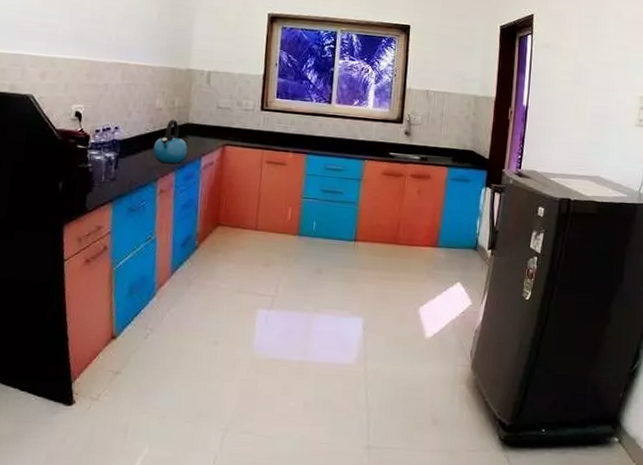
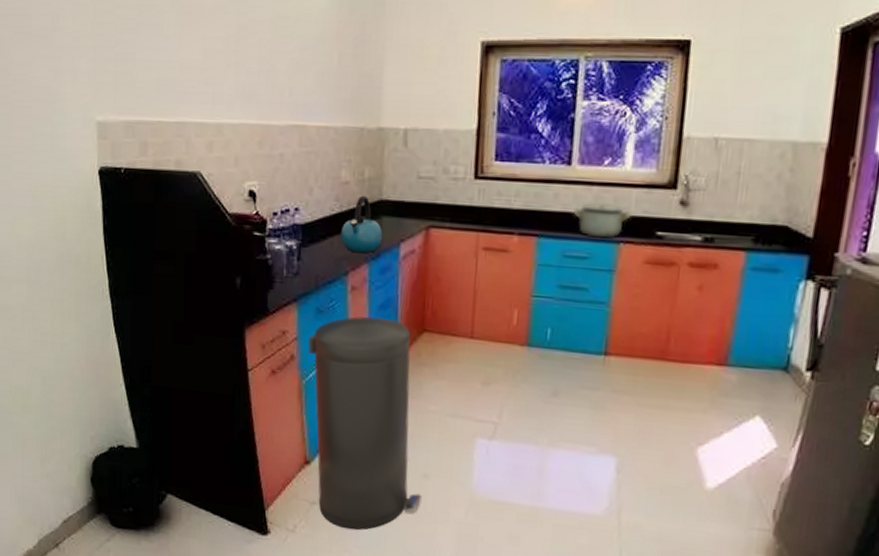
pedal bin: none [120,214,212,394] -> present [308,316,421,530]
saucepan: none [331,131,373,156] -> present [571,203,632,238]

